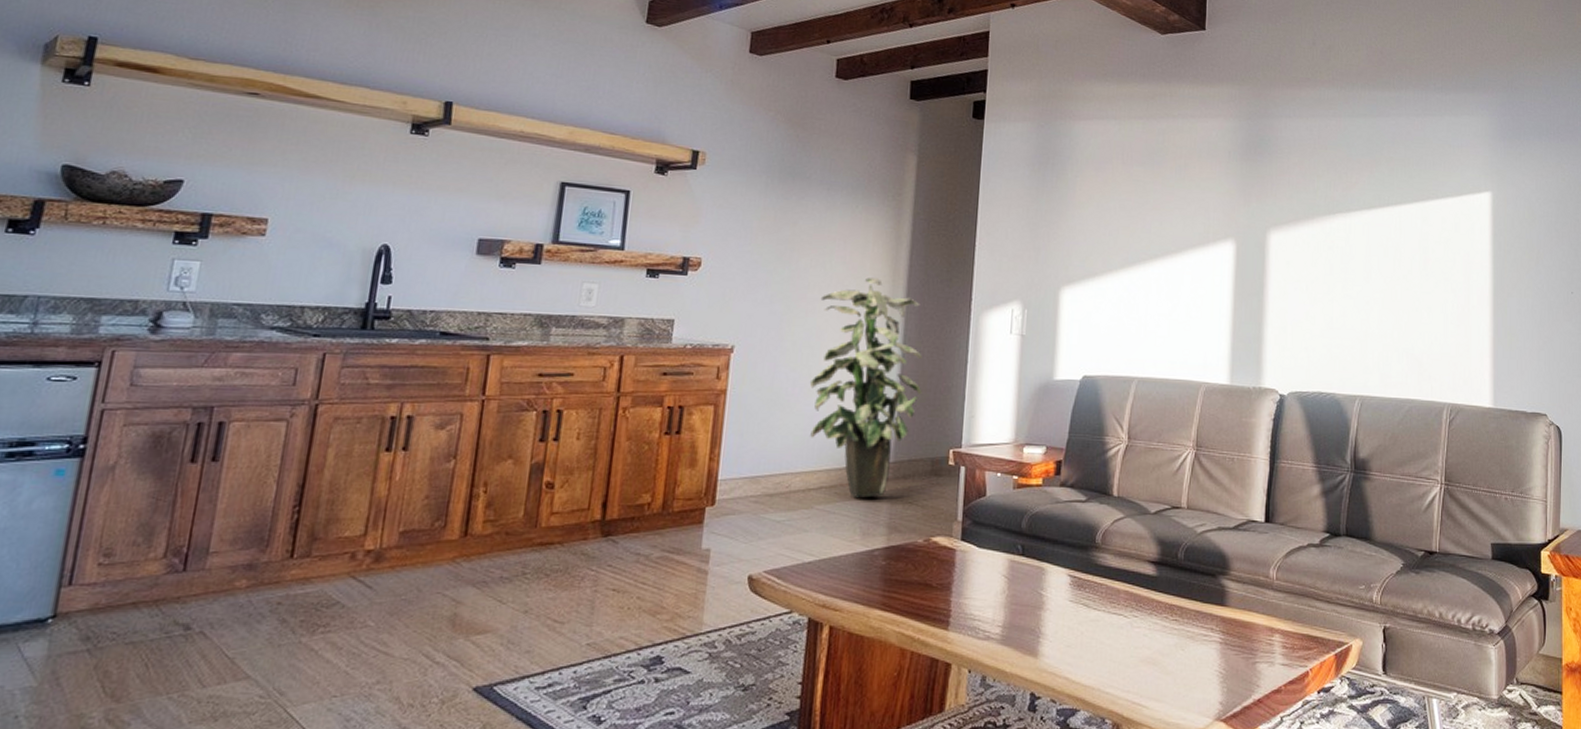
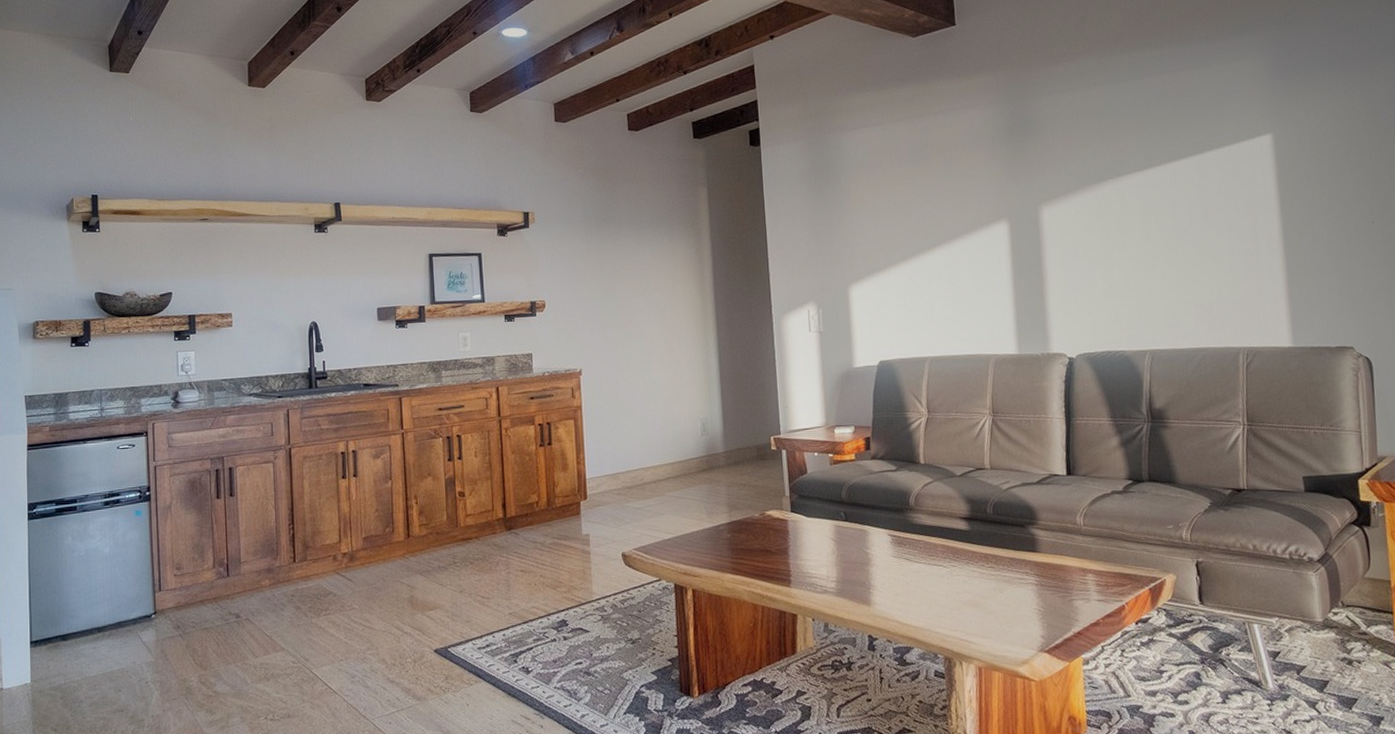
indoor plant: present [809,277,922,498] -> none [644,298,740,484]

